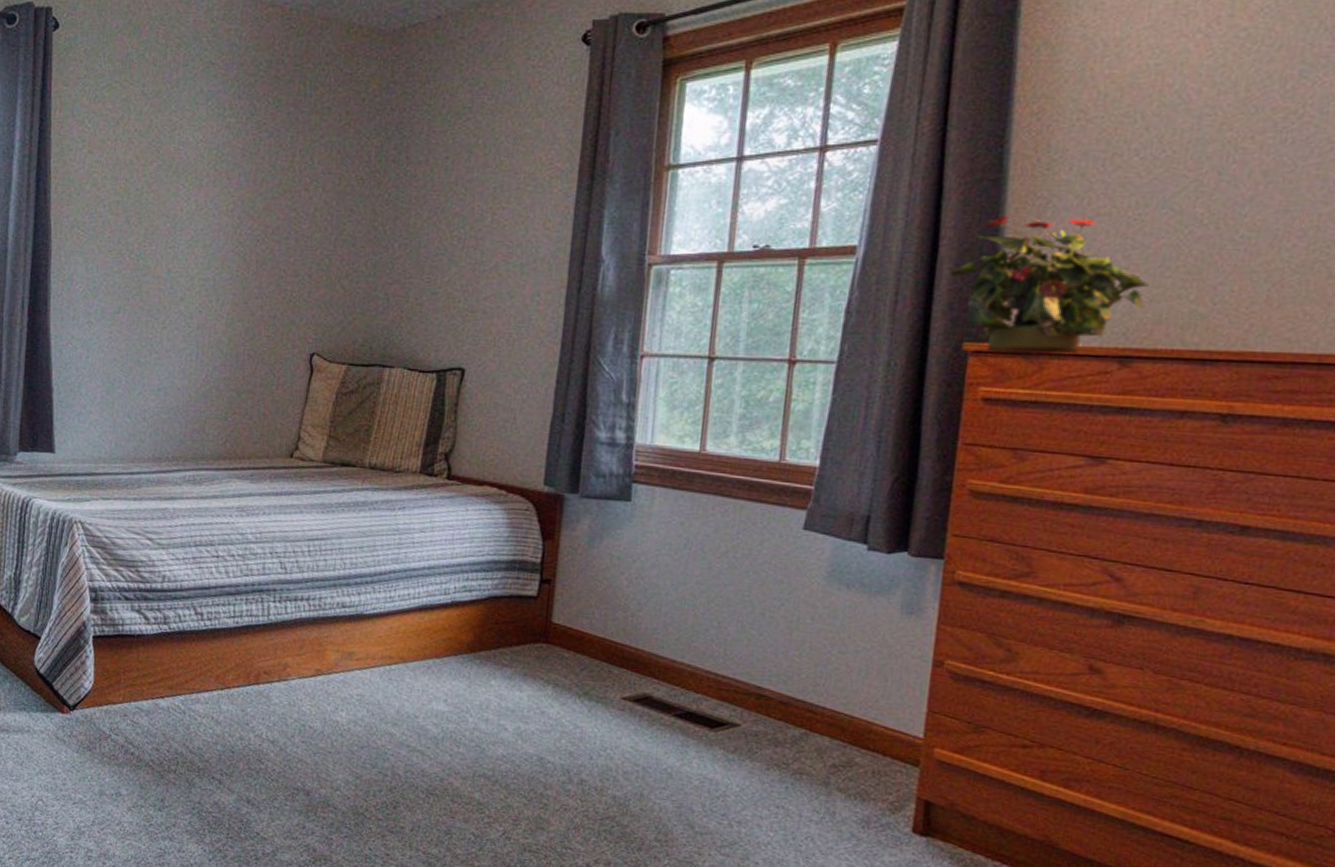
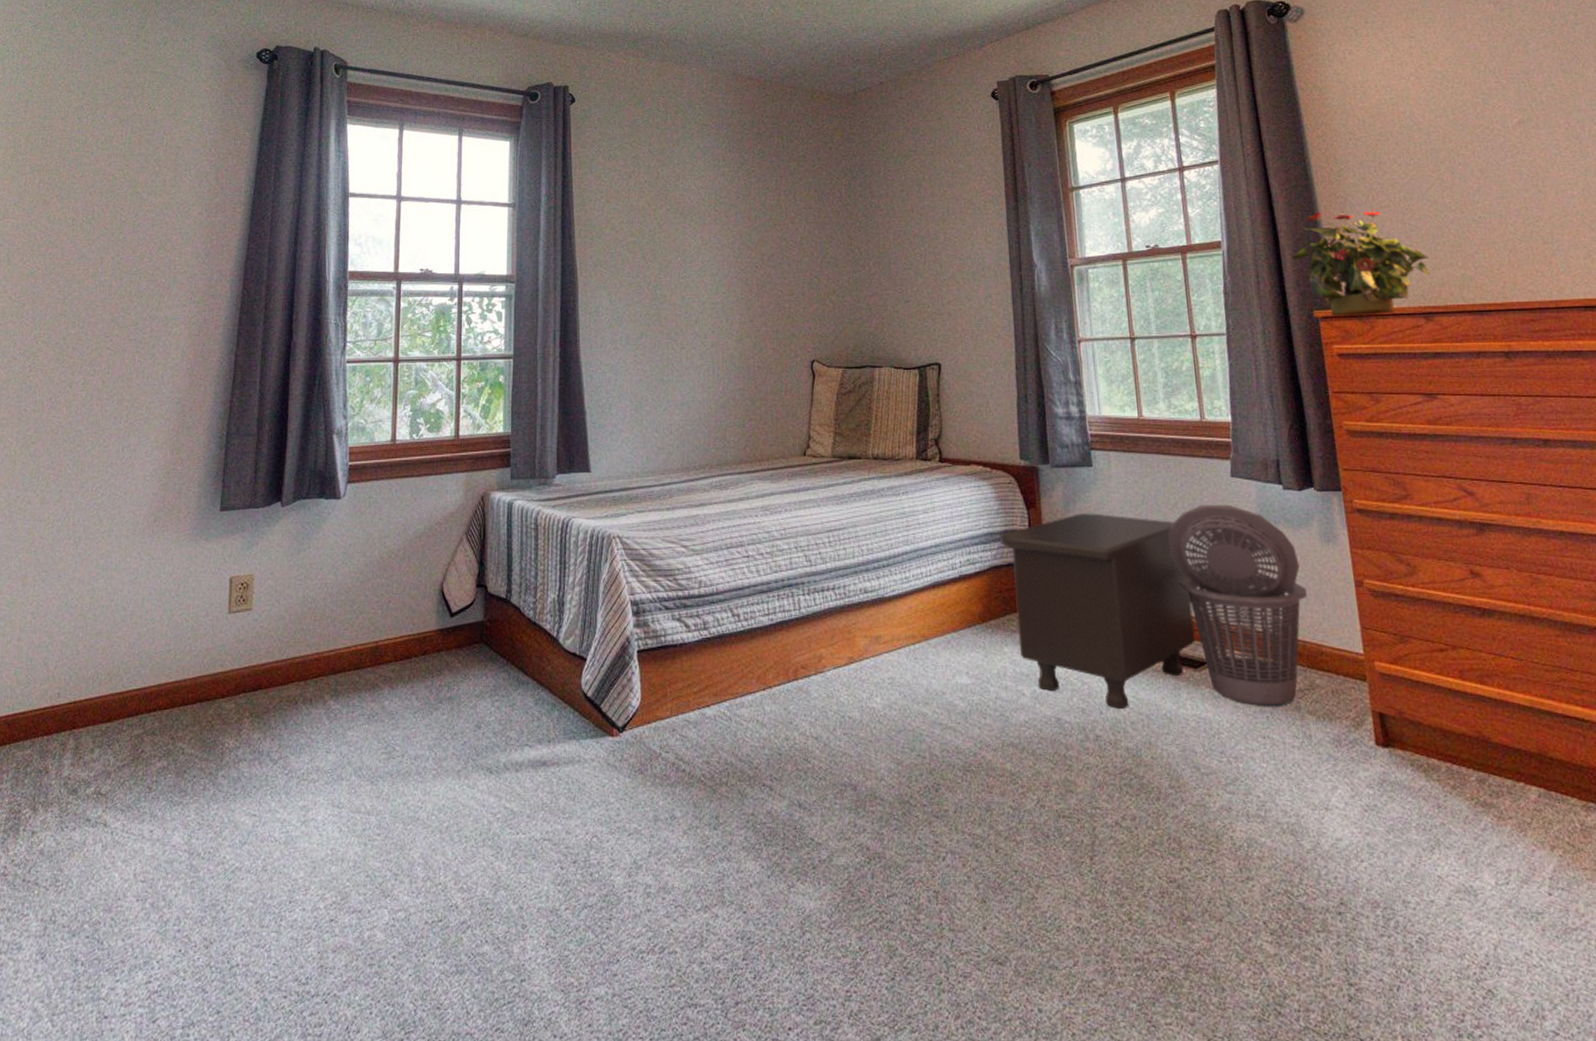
nightstand: none [504,551,723,758] -> present [999,513,1196,709]
laundry basket: none [707,556,869,778] -> present [1168,504,1307,706]

